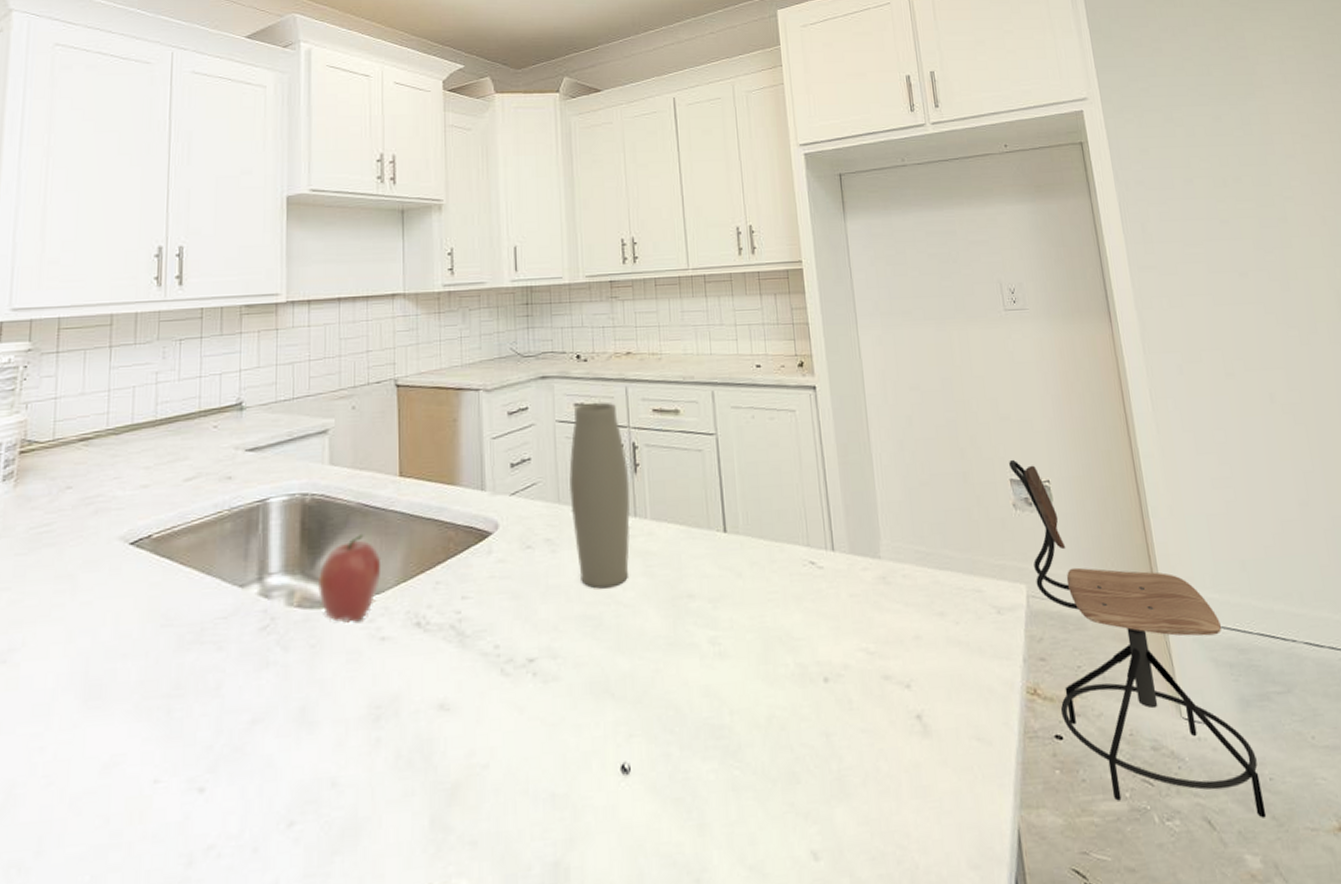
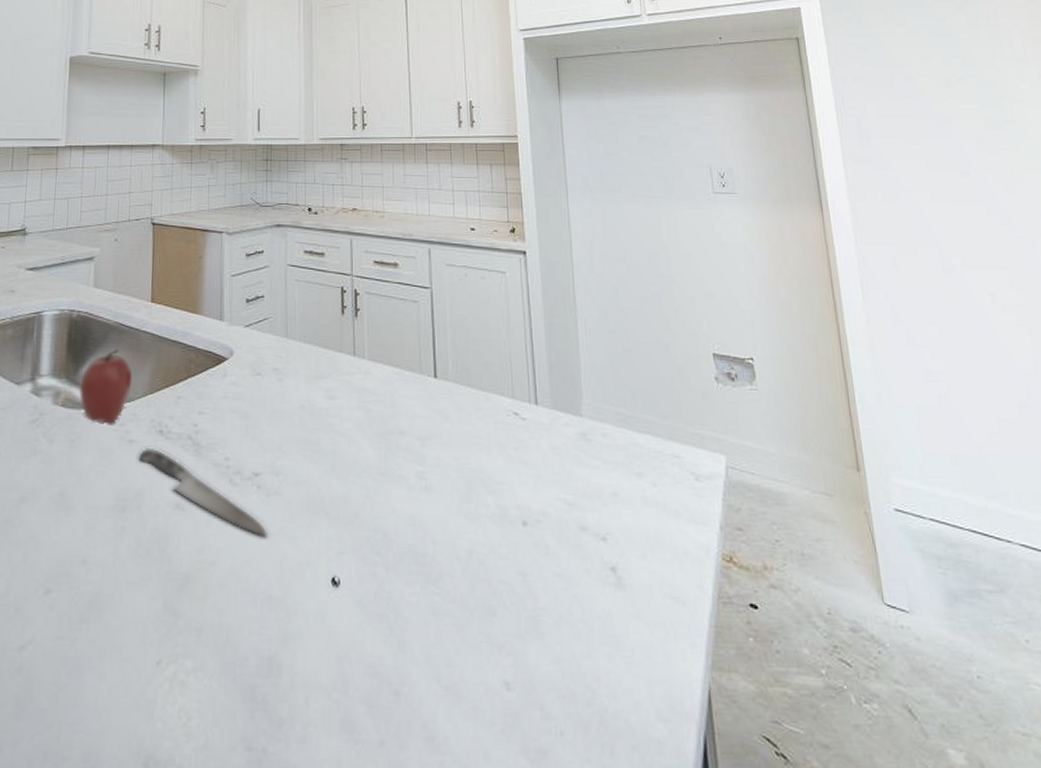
kitchen knife: none [393,642,548,730] -> present [138,447,269,537]
vase: present [568,402,630,589] -> none [296,251,351,418]
chair: present [1009,459,1267,819] -> none [713,335,973,715]

